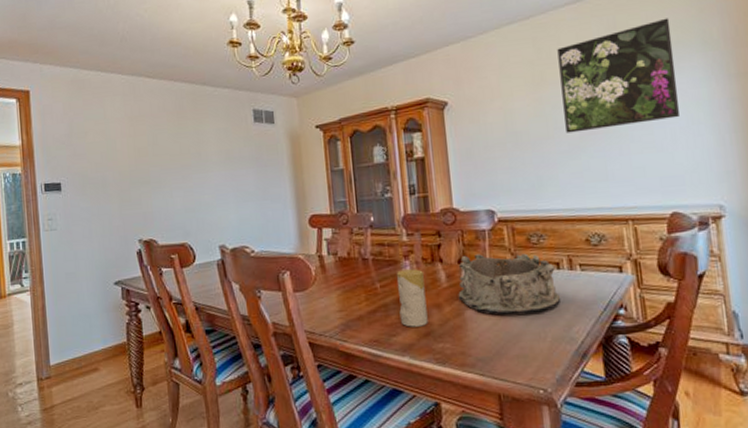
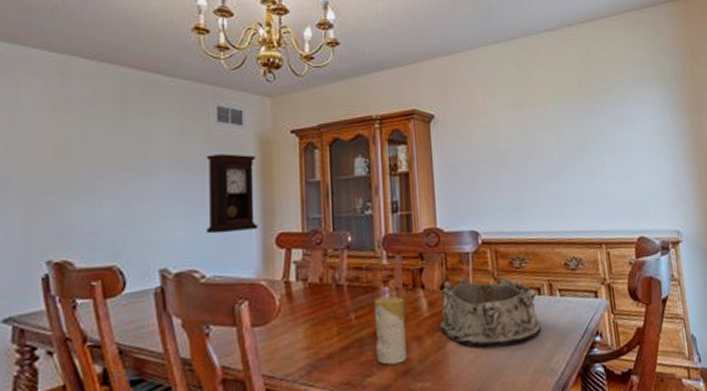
pendulum clock: none [247,149,293,217] -> present [206,154,258,234]
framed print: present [557,18,680,133] -> none [538,53,643,155]

